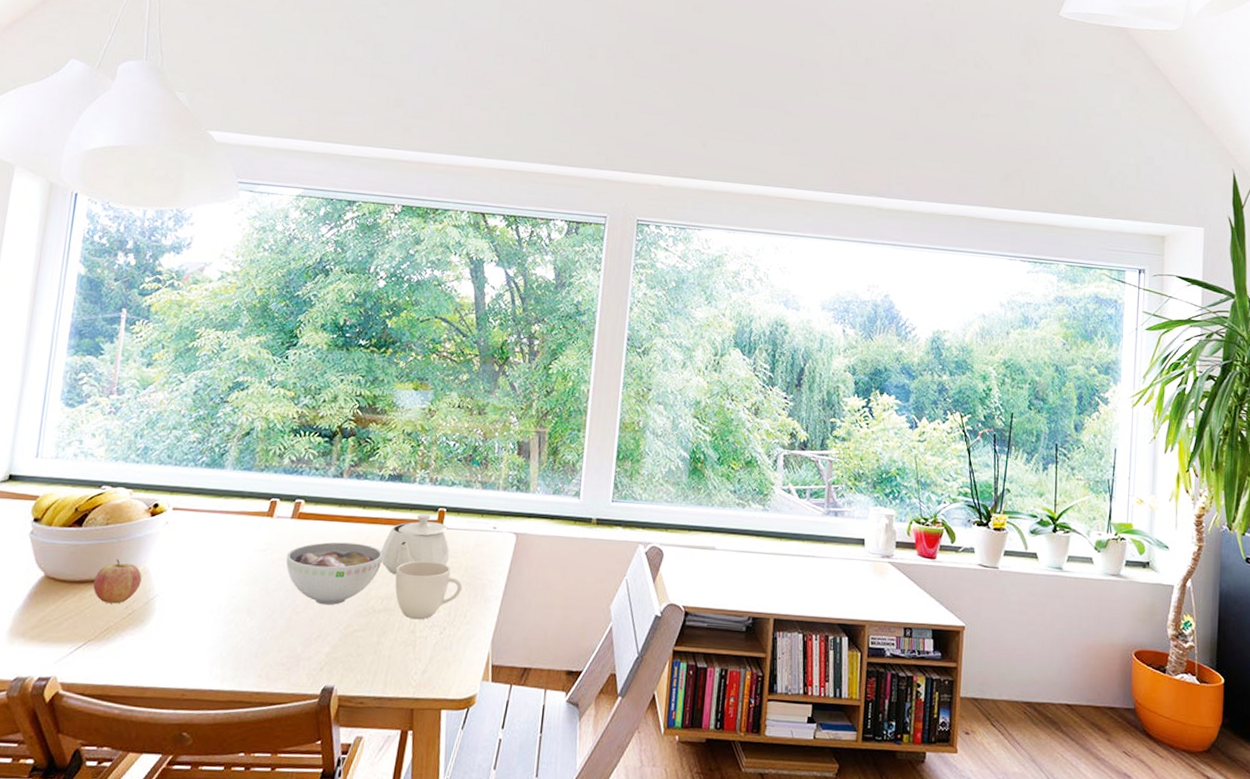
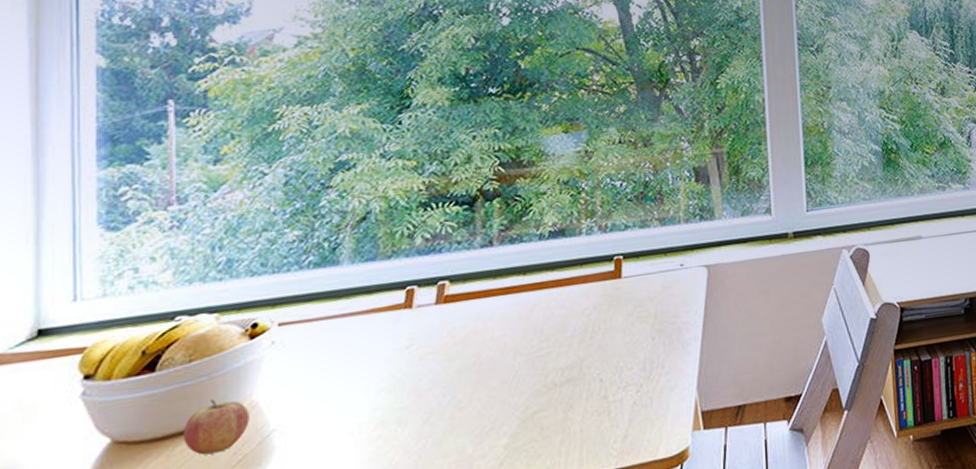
bowl: present [286,542,384,606] -> none [436,314,556,393]
teapot: present [380,514,450,575] -> none [553,266,634,341]
cup: present [395,560,463,620] -> none [573,315,655,384]

